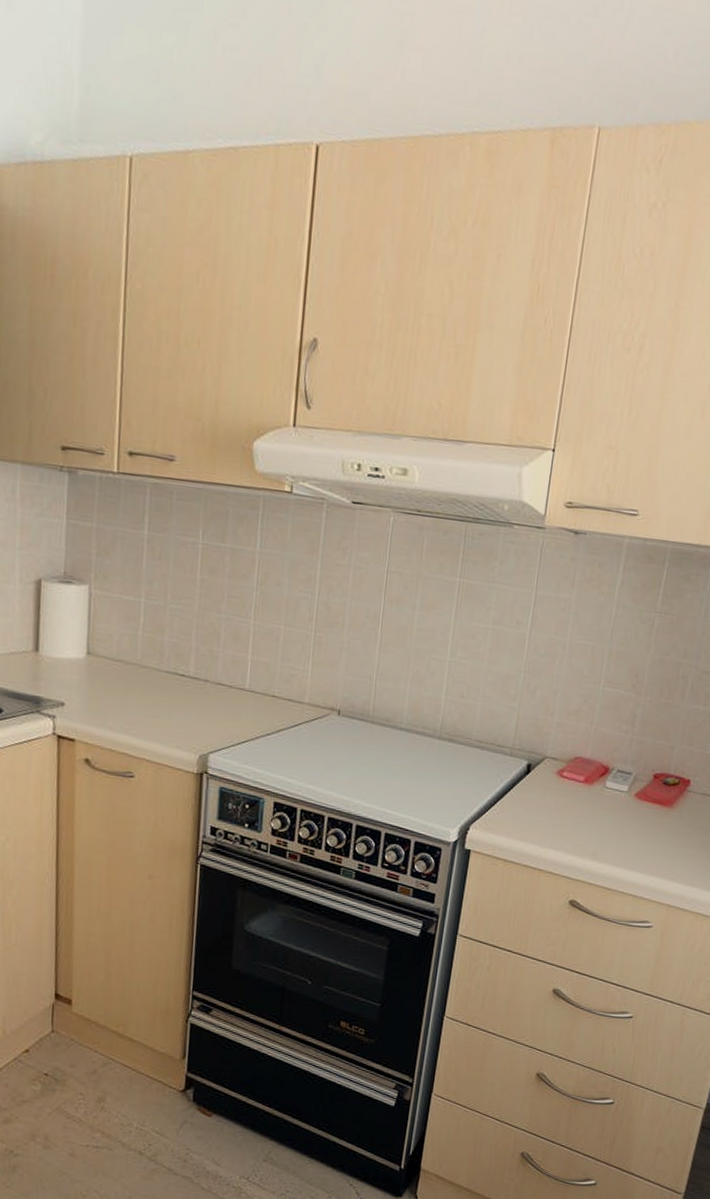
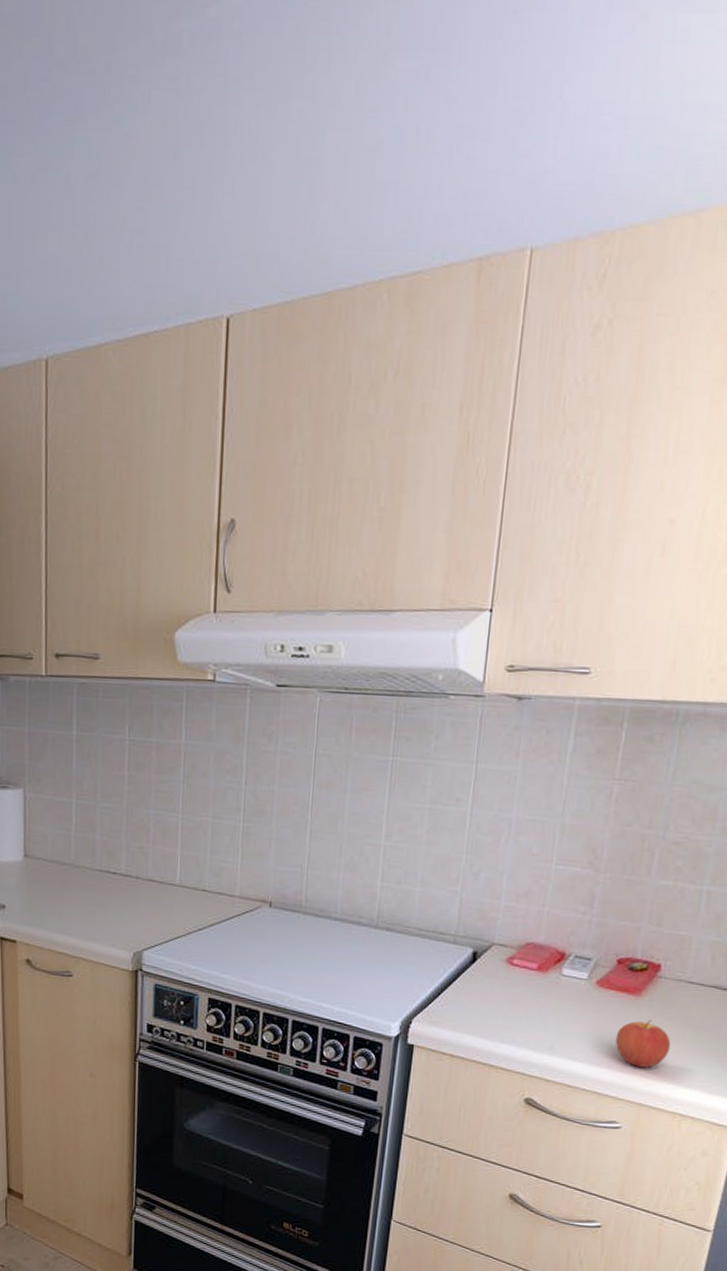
apple: none [649,829,697,873] -> present [615,1019,671,1068]

